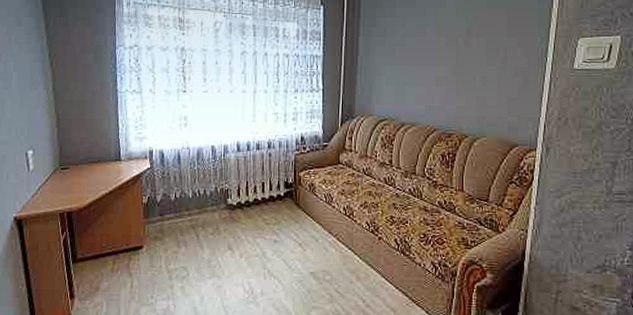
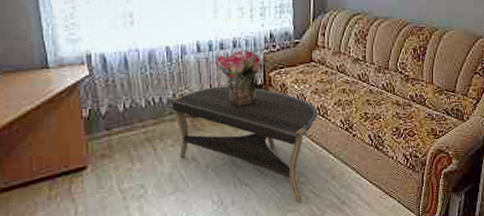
coffee table: none [211,183,344,302] -> present [169,86,318,204]
bouquet: none [252,150,295,203] -> present [215,50,265,107]

